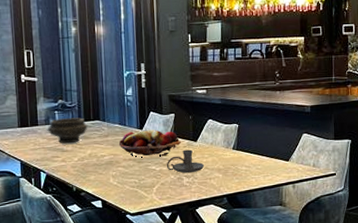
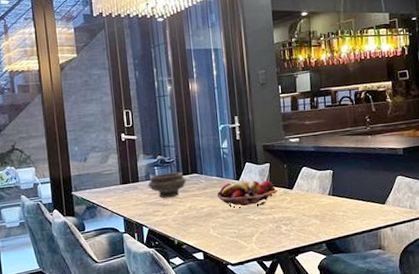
candle holder: present [167,149,205,173] -> none [265,197,302,222]

